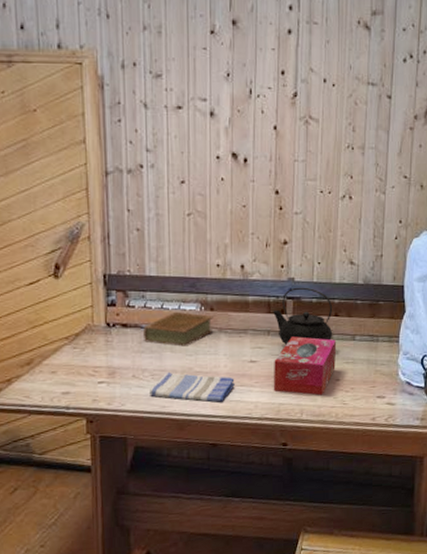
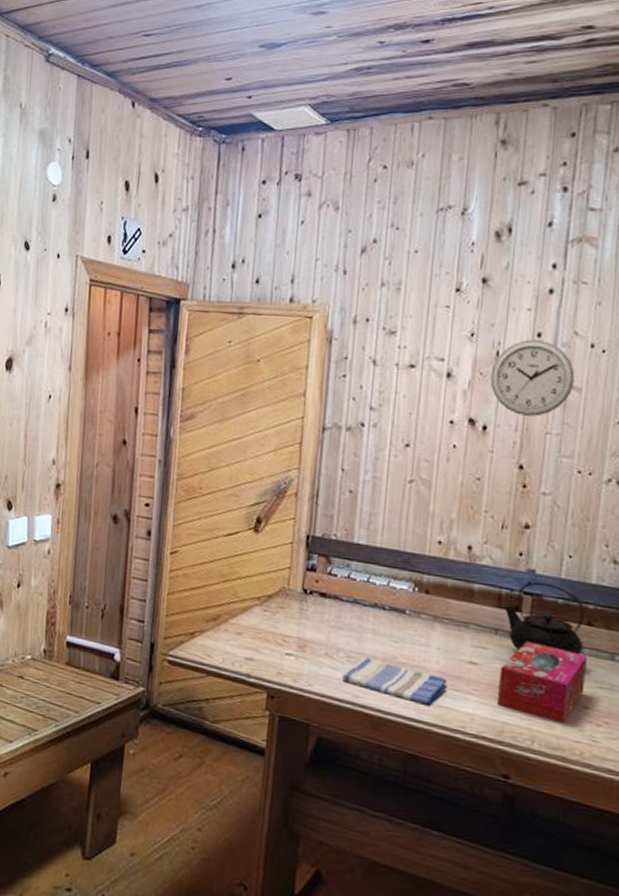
book: present [142,311,214,347] -> none [342,588,428,631]
wall clock: none [246,76,313,148] -> present [490,339,575,417]

